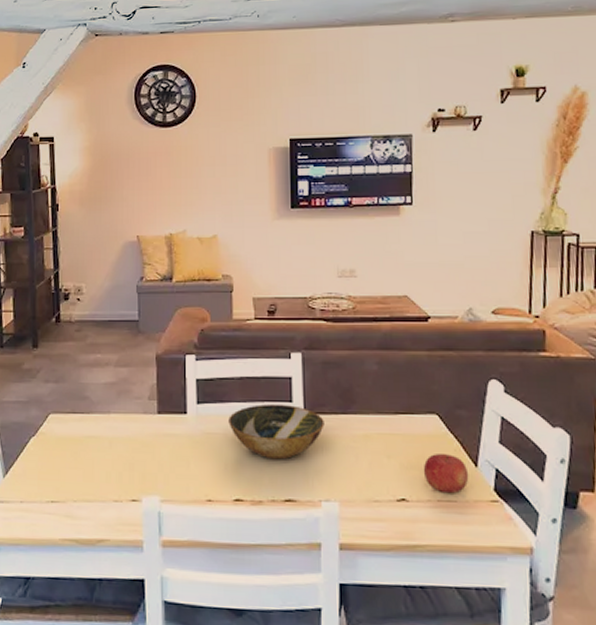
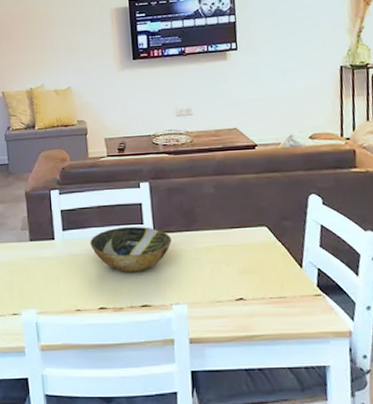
fruit: present [423,454,469,494] -> none [256,259,296,292]

